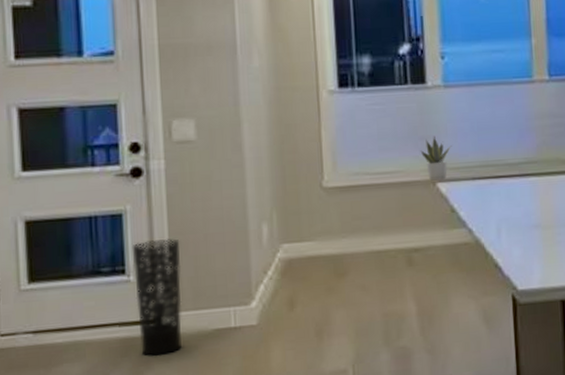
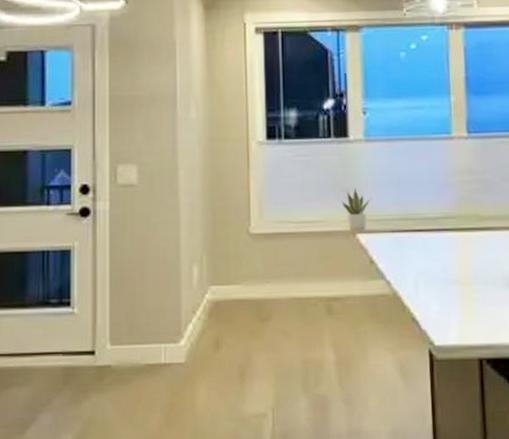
umbrella stand: present [132,238,182,357] -> none [77,274,119,387]

